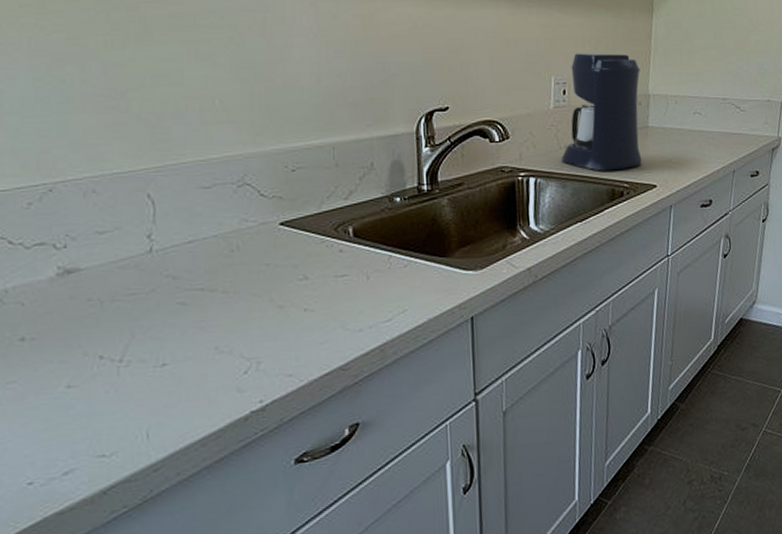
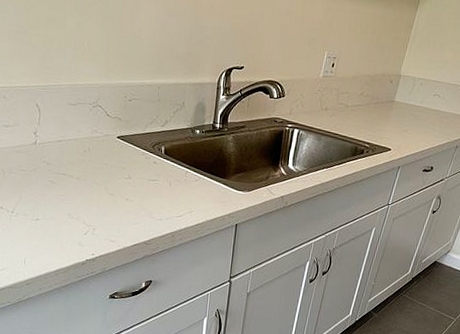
coffee maker: present [560,53,642,171] -> none [320,34,398,133]

